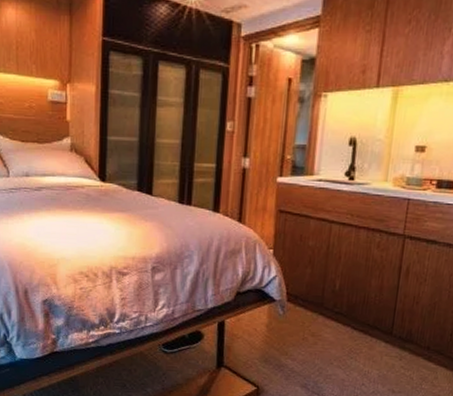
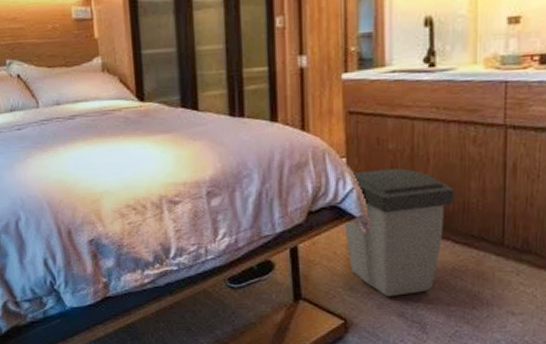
trash can: none [265,262,359,371] -> present [344,168,455,297]

